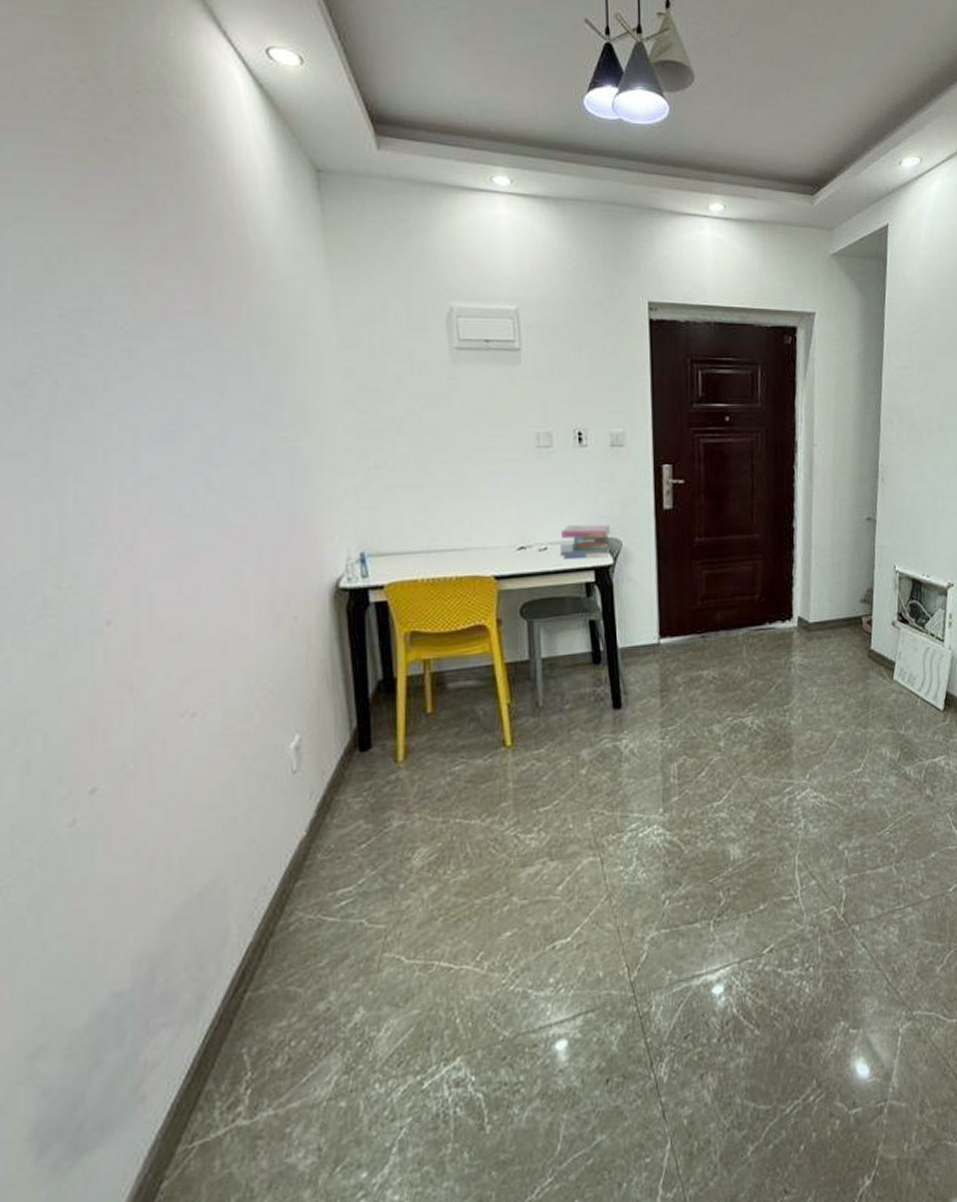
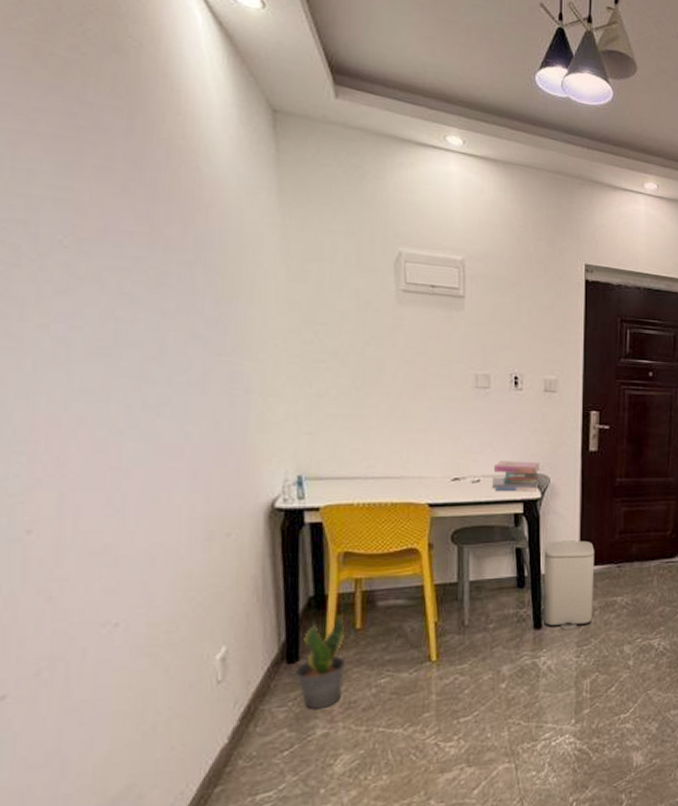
potted plant: none [369,700,419,801] -> present [296,616,346,710]
pedal bin: none [620,609,677,708] -> present [544,540,595,629]

